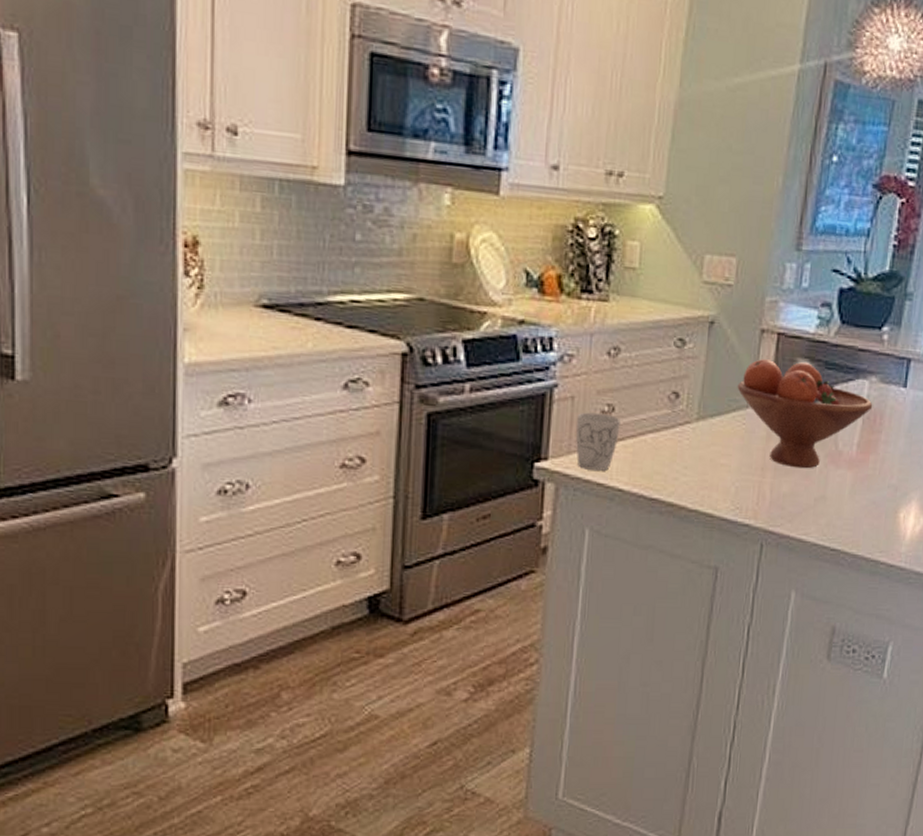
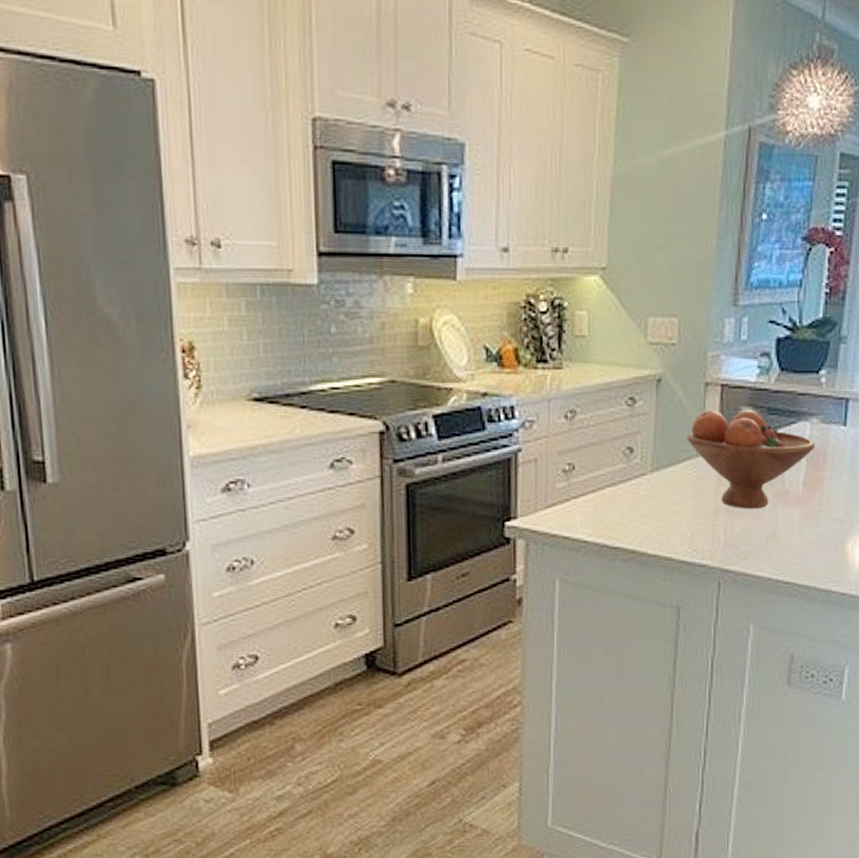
mug: present [576,412,620,472] -> none [540,472,581,526]

